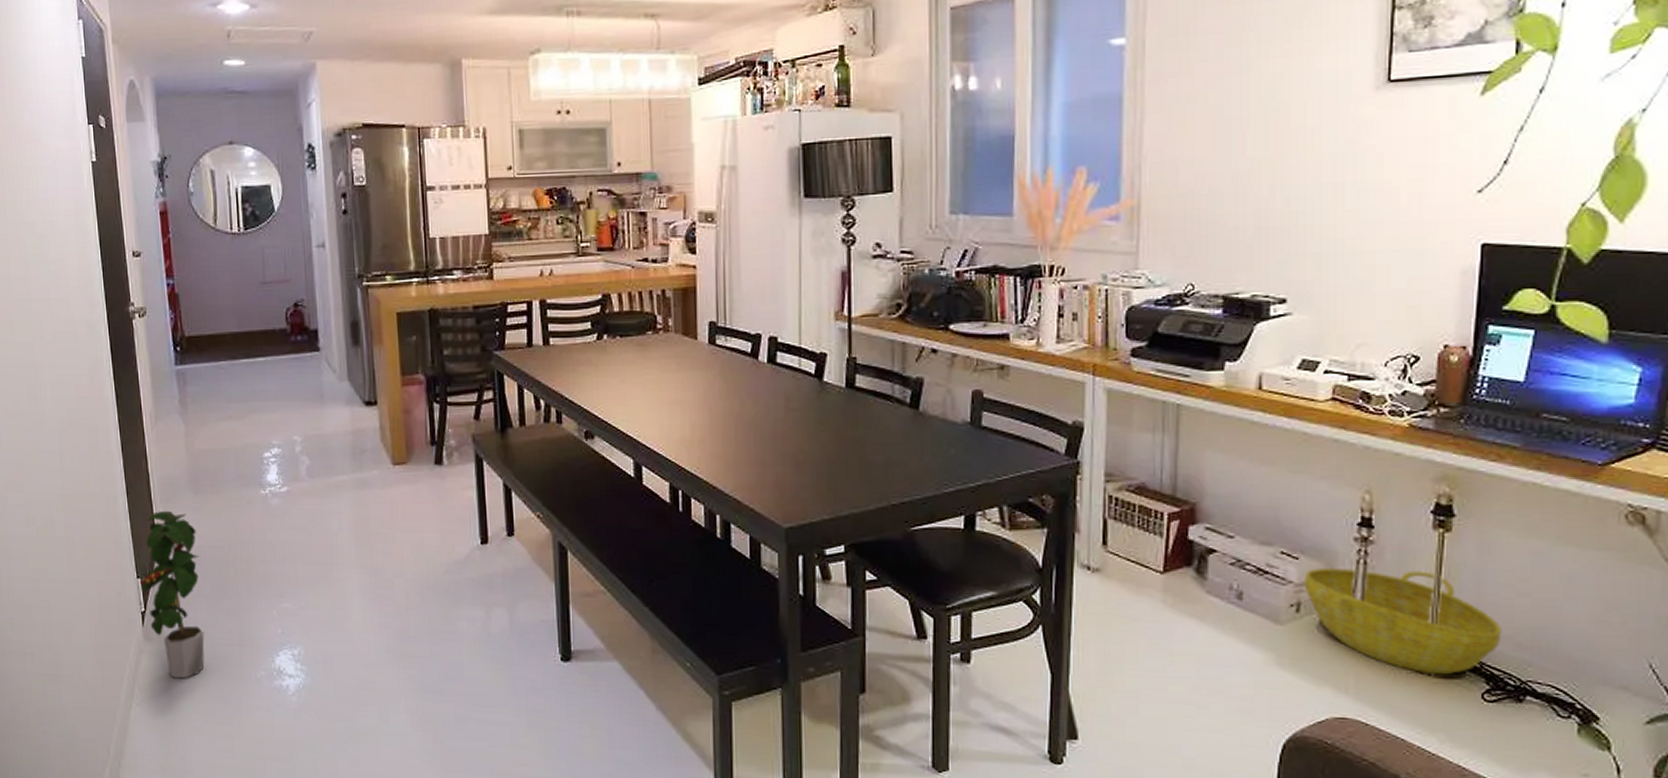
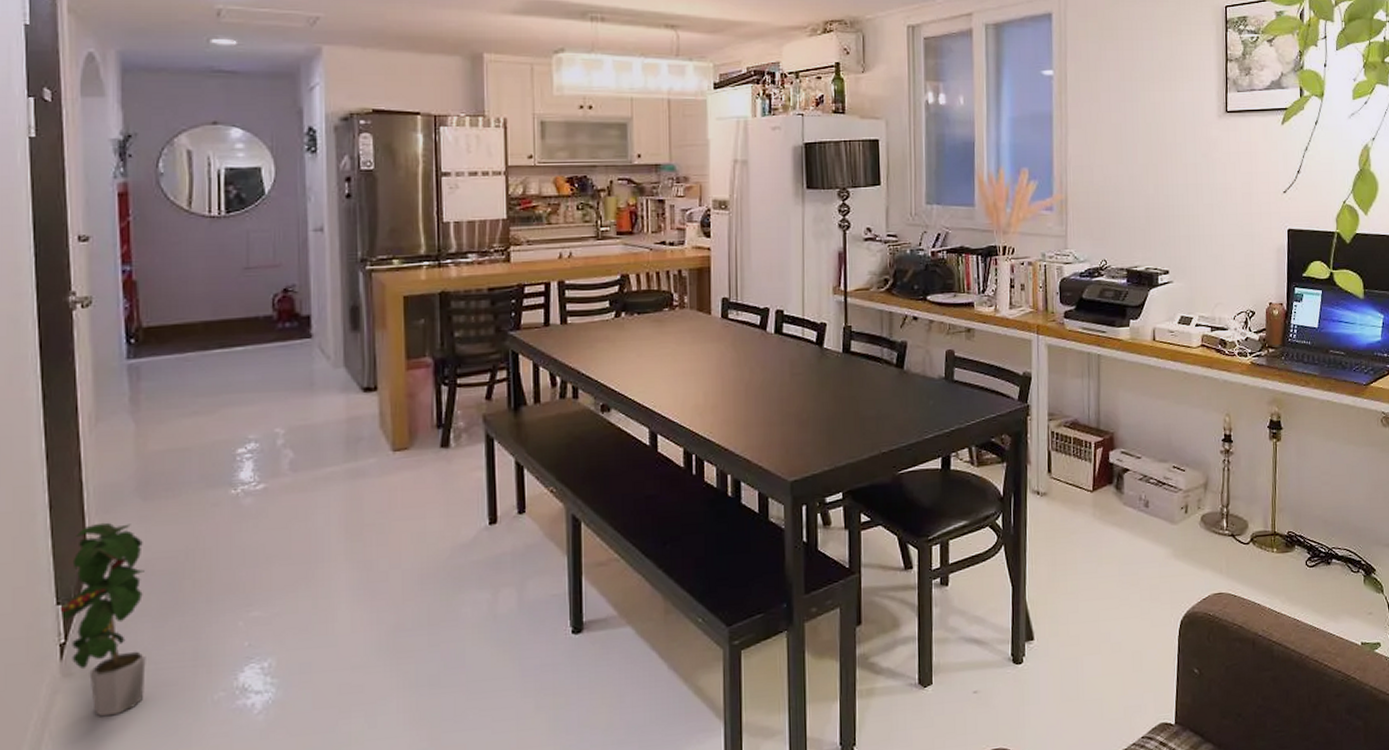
basket: present [1304,567,1502,675] -> none [1189,472,1316,551]

